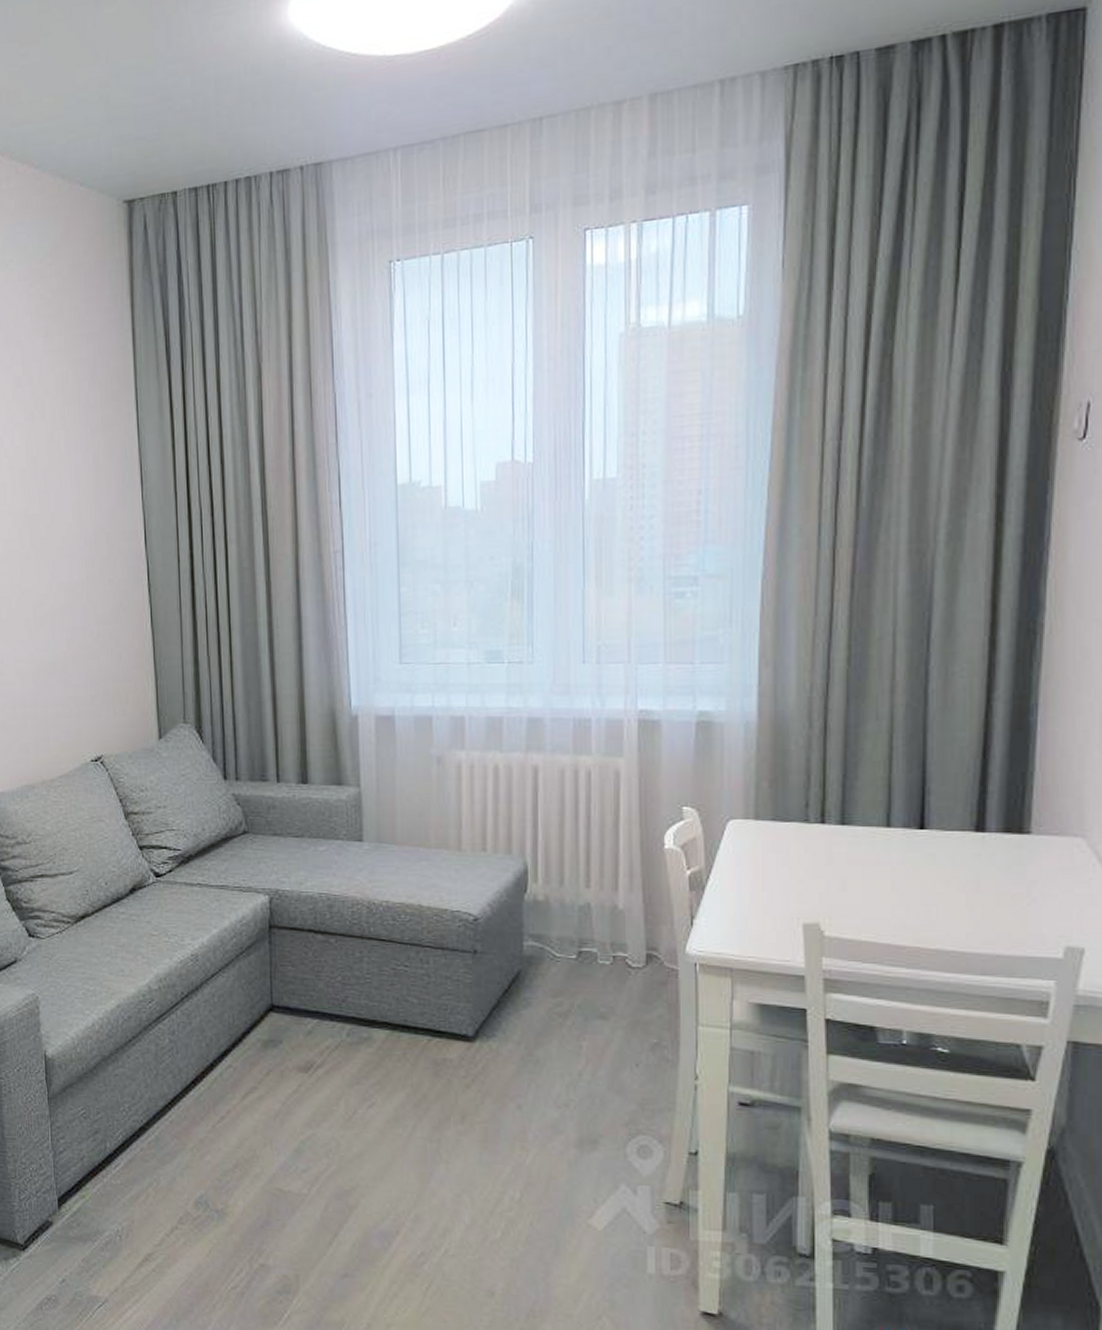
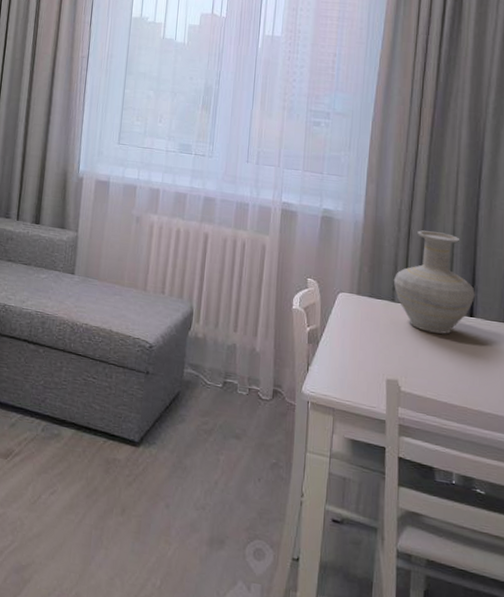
vase: none [805,721,926,856] -> present [393,230,475,334]

